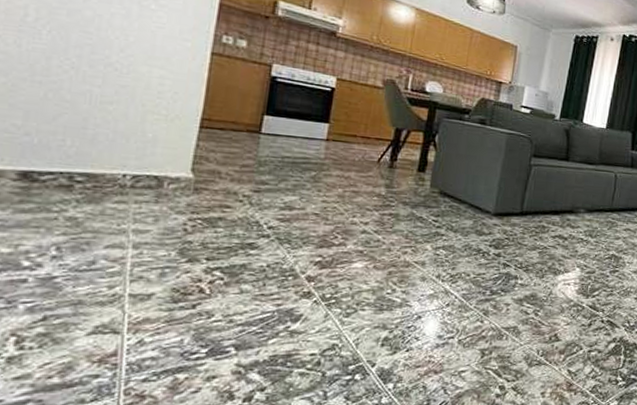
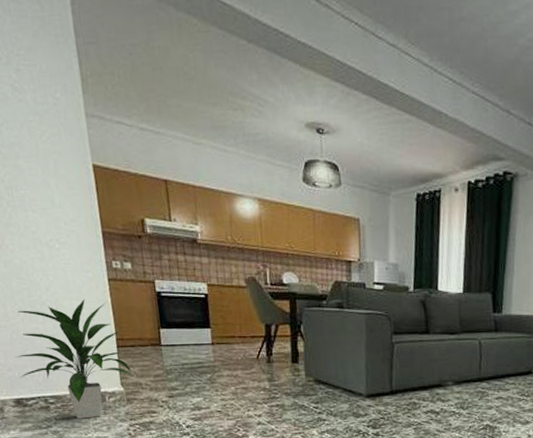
indoor plant: none [39,66,213,206] -> present [14,299,133,419]

